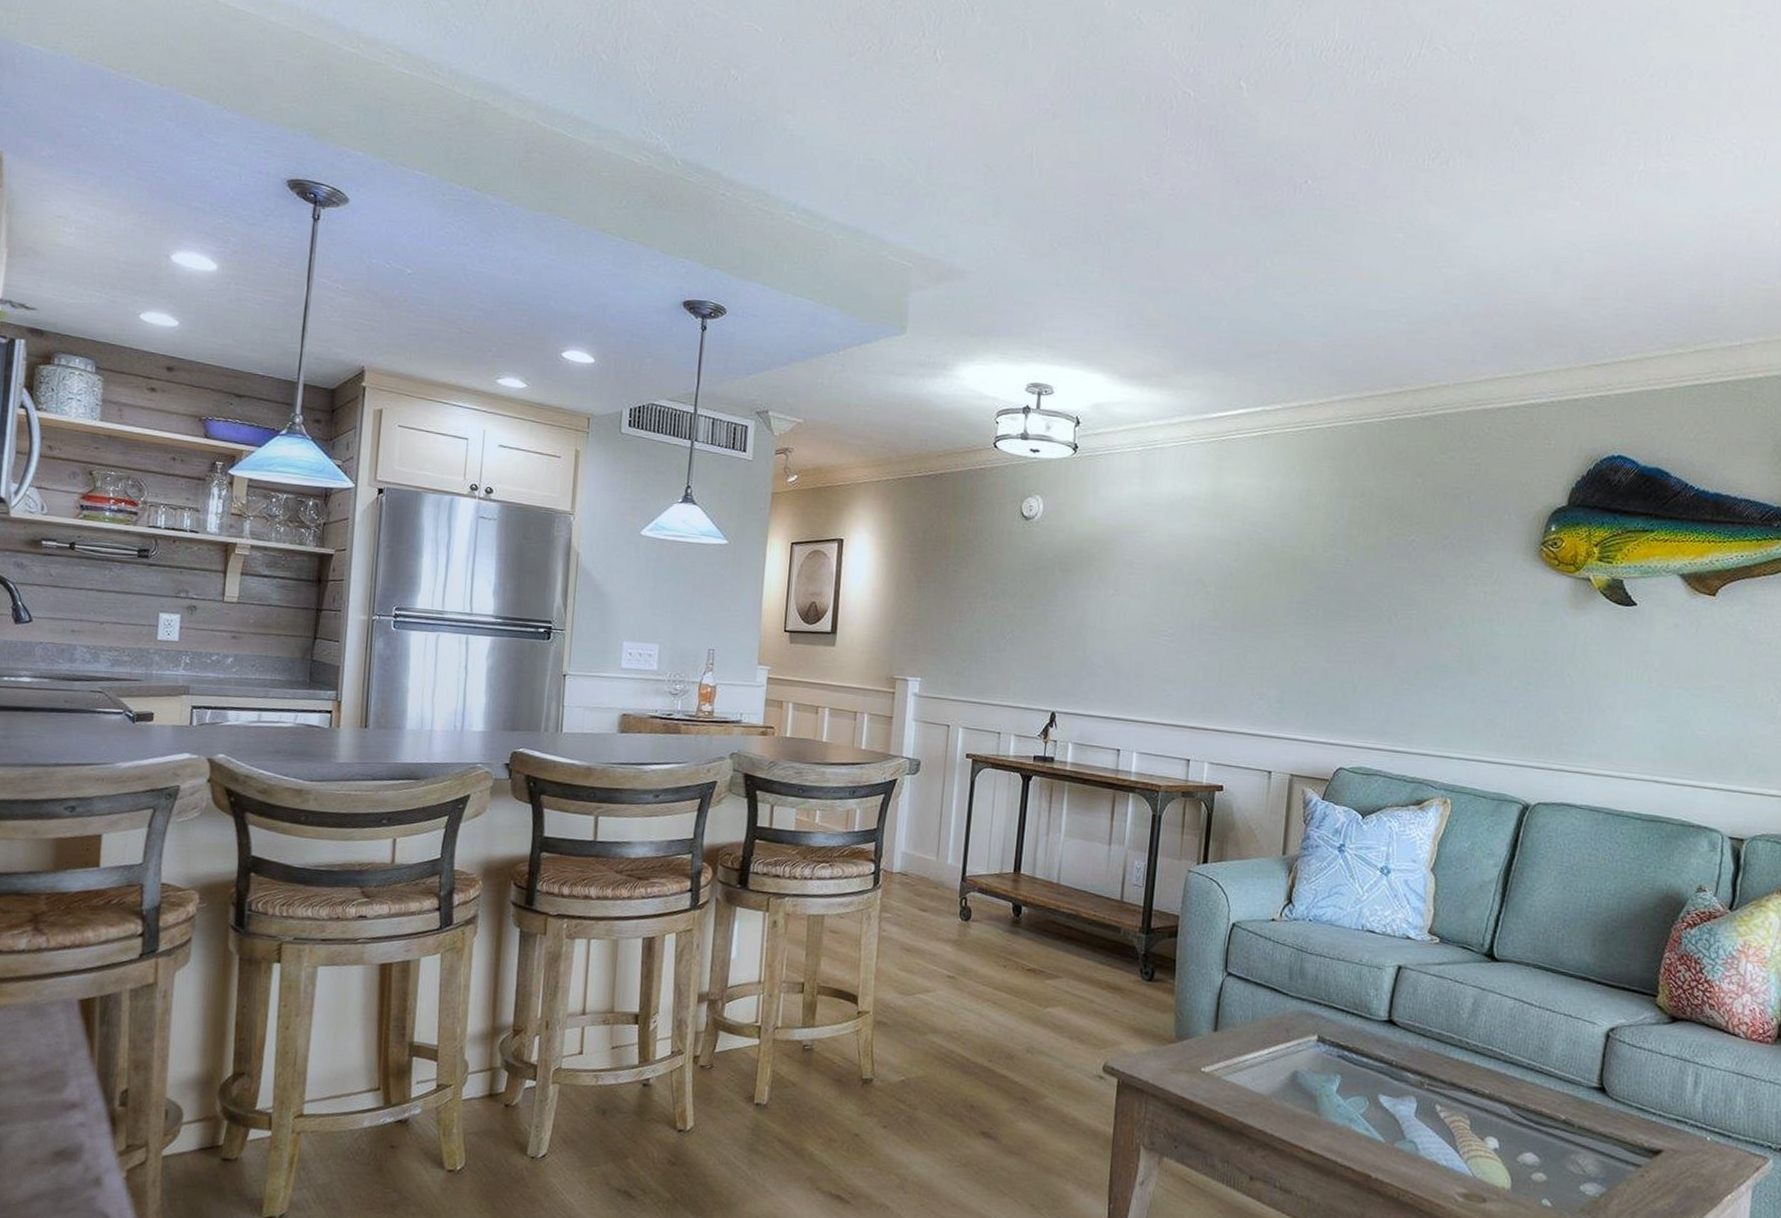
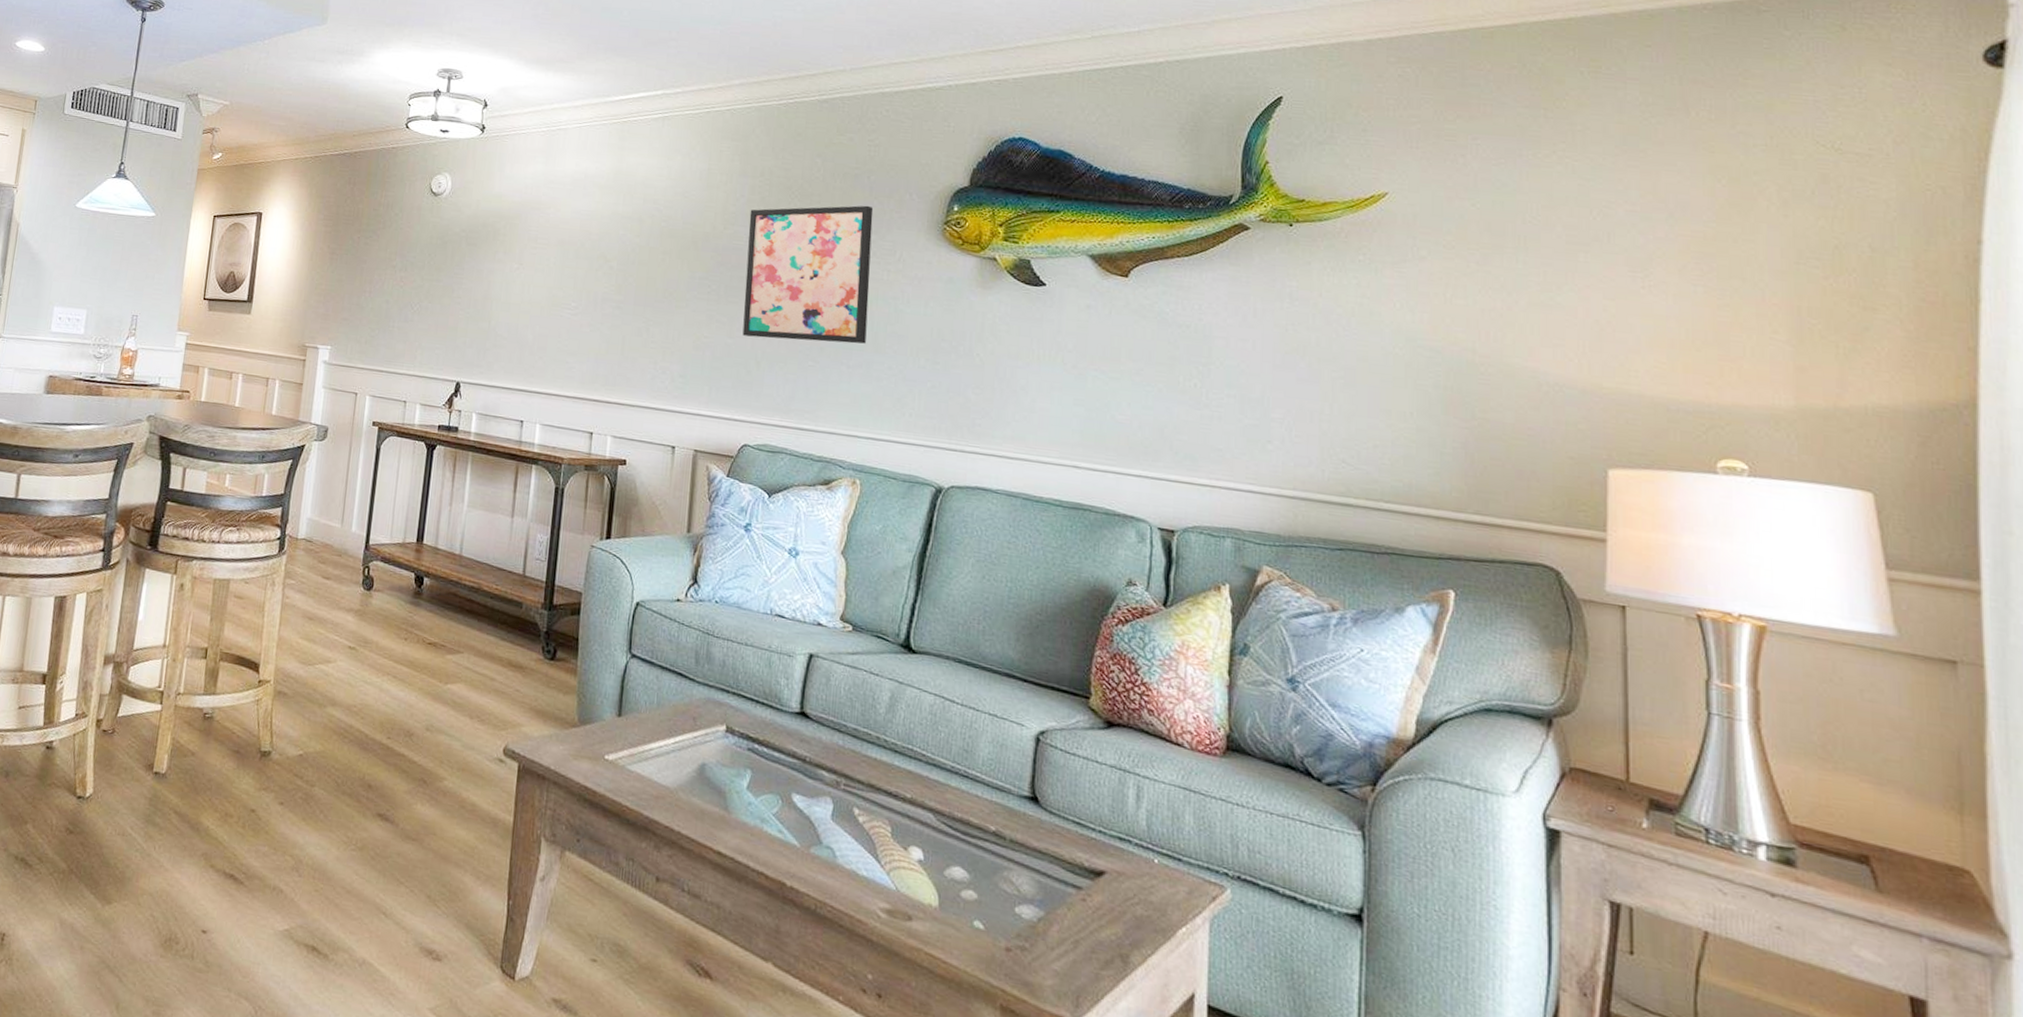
wall art: none [1340,526,1473,666] -> present [742,205,874,344]

